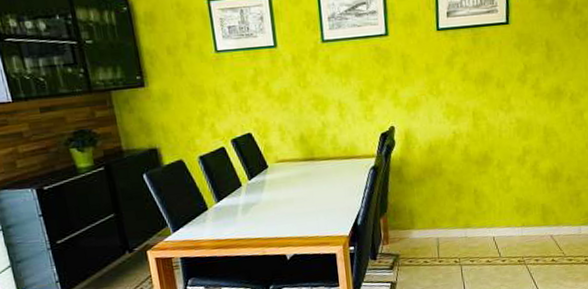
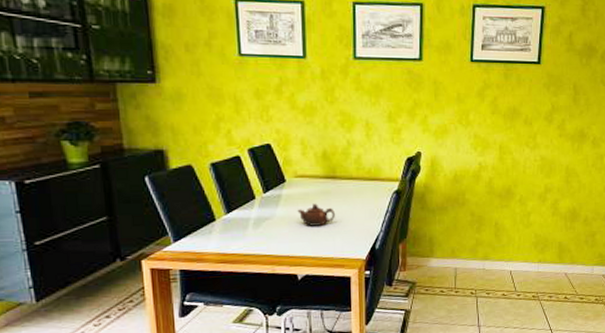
teapot: none [281,186,317,208] -> present [297,203,336,226]

